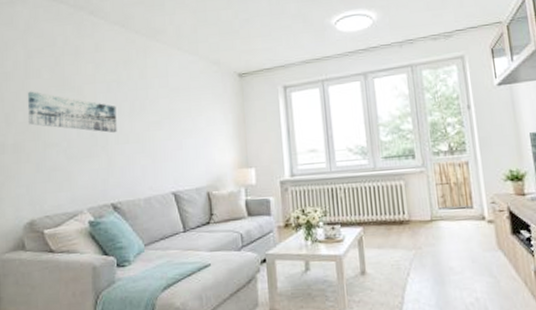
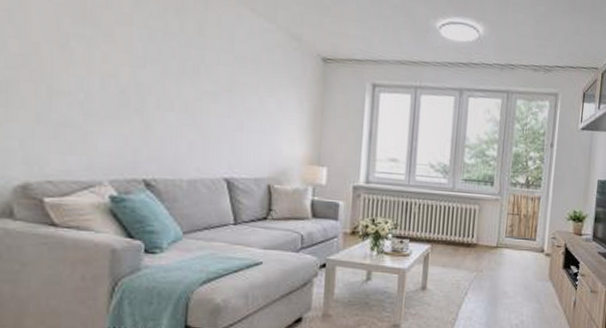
wall art: present [27,91,117,133] -> none [25,14,160,96]

